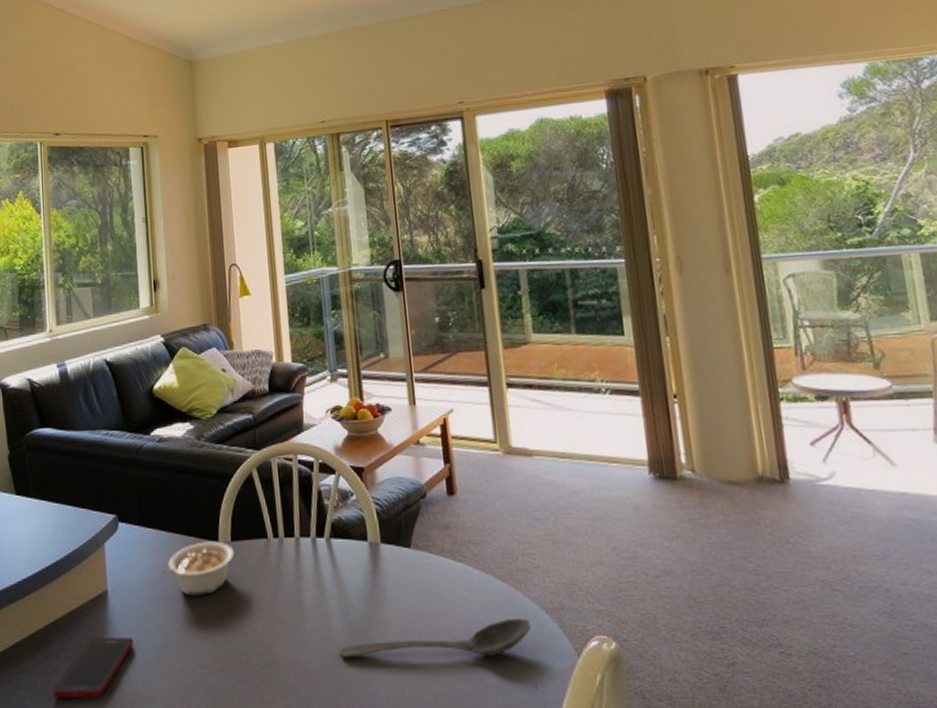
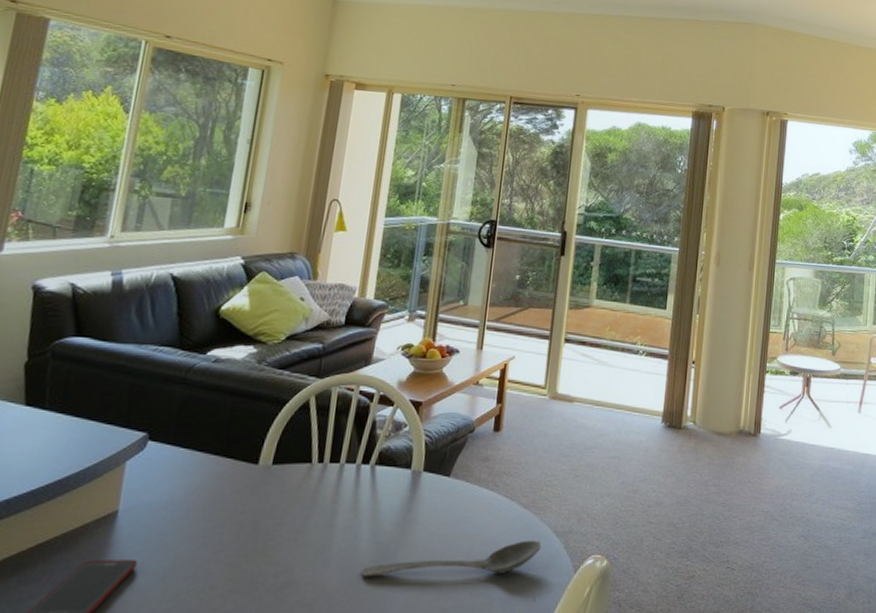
legume: present [158,541,235,596] -> none [184,464,274,518]

